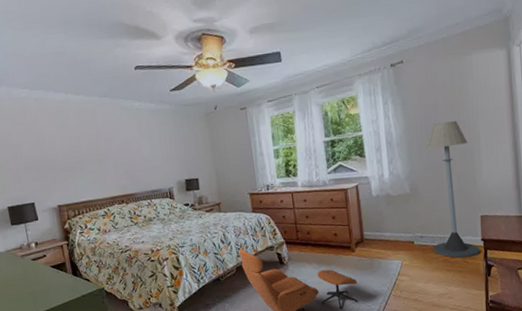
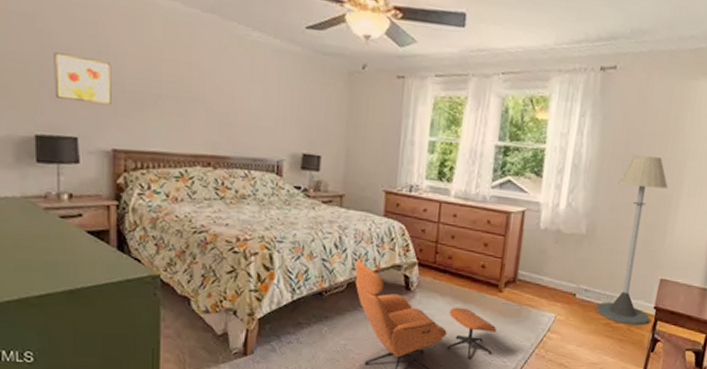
wall art: none [10,147,52,179] -> present [54,52,112,106]

